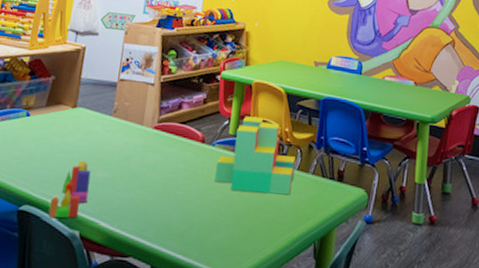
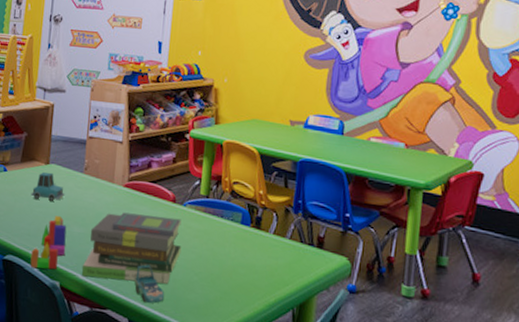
toy car: none [54,115,91,147] -> present [31,171,65,202]
books: none [104,154,210,226] -> present [81,212,182,284]
toy car: none [158,207,190,247] -> present [134,264,165,304]
toy blocks: present [215,116,296,195] -> none [187,176,271,259]

